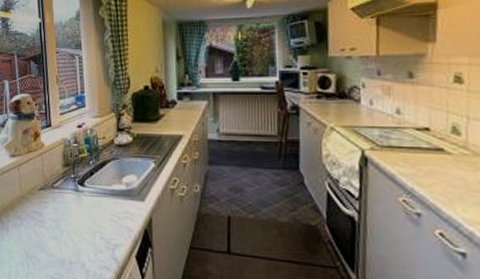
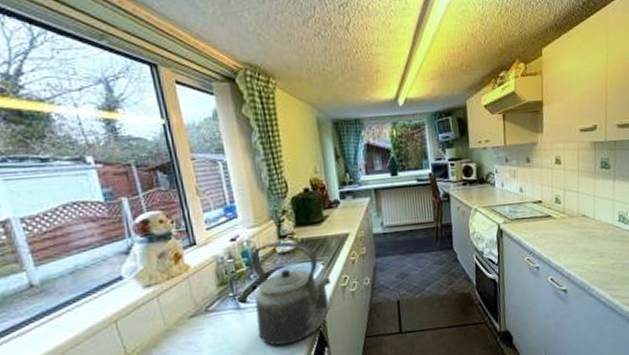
kettle: none [91,134,160,235] -> present [251,241,331,346]

